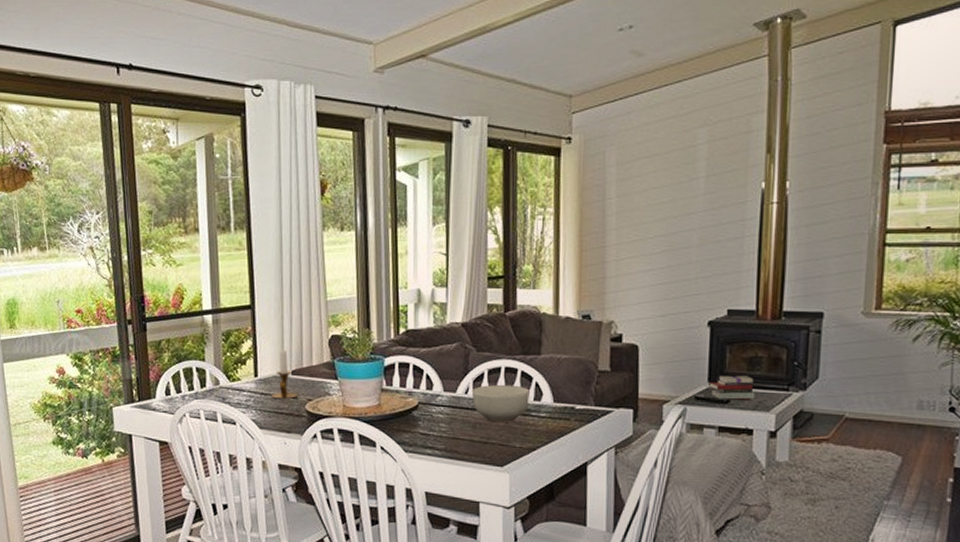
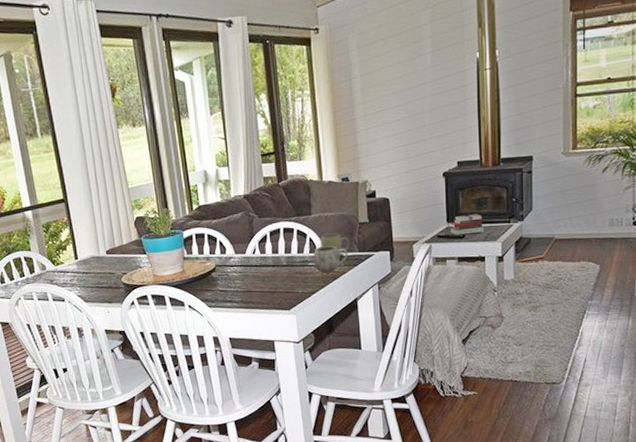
candlestick: present [271,349,299,399] -> none [91,233,115,275]
bowl: present [471,384,531,424] -> none [258,242,306,275]
mug: none [538,393,582,428] -> present [314,245,349,273]
mug: none [548,379,584,410] -> present [320,233,350,257]

